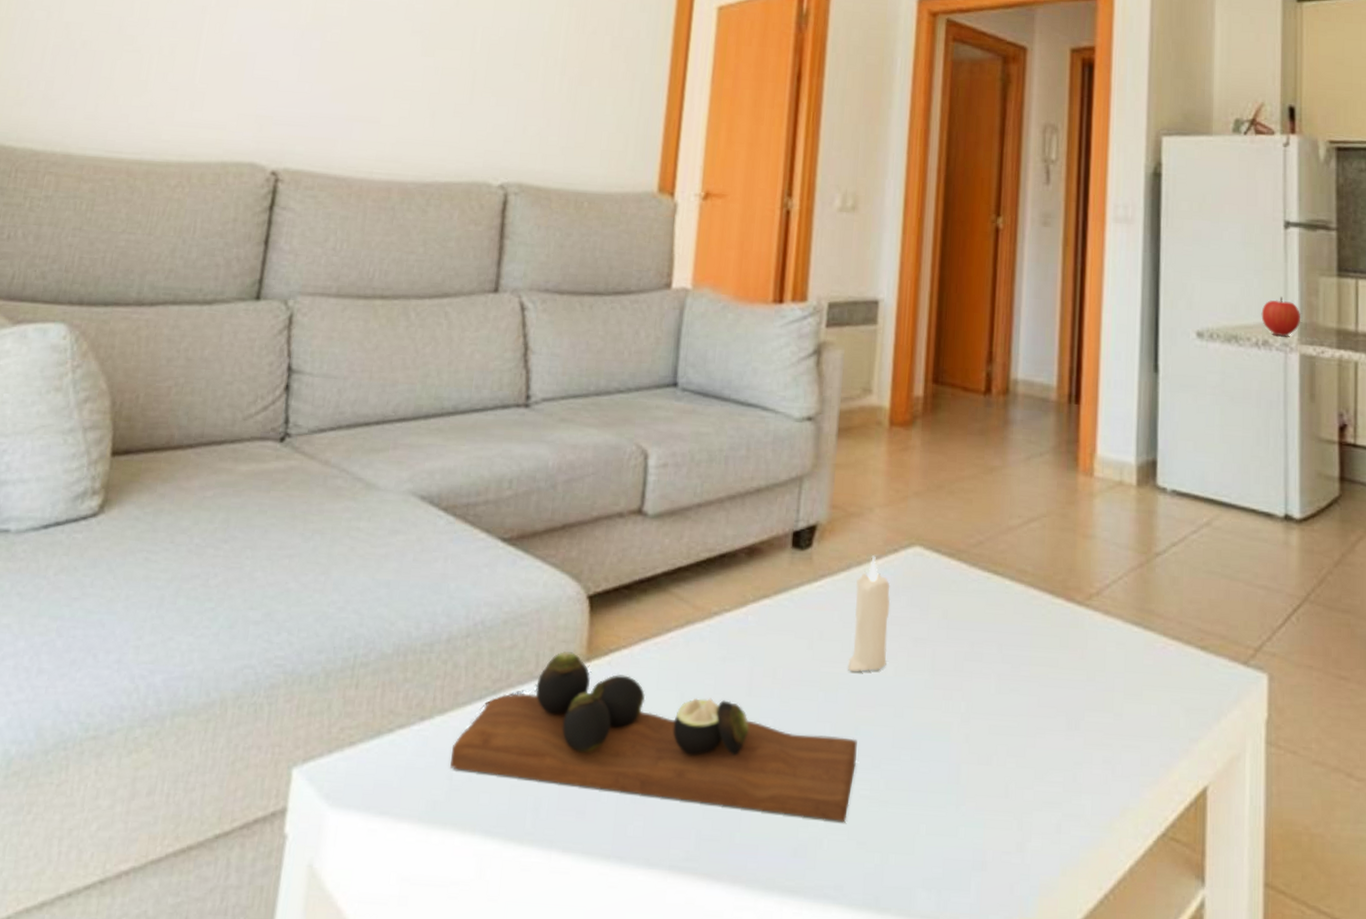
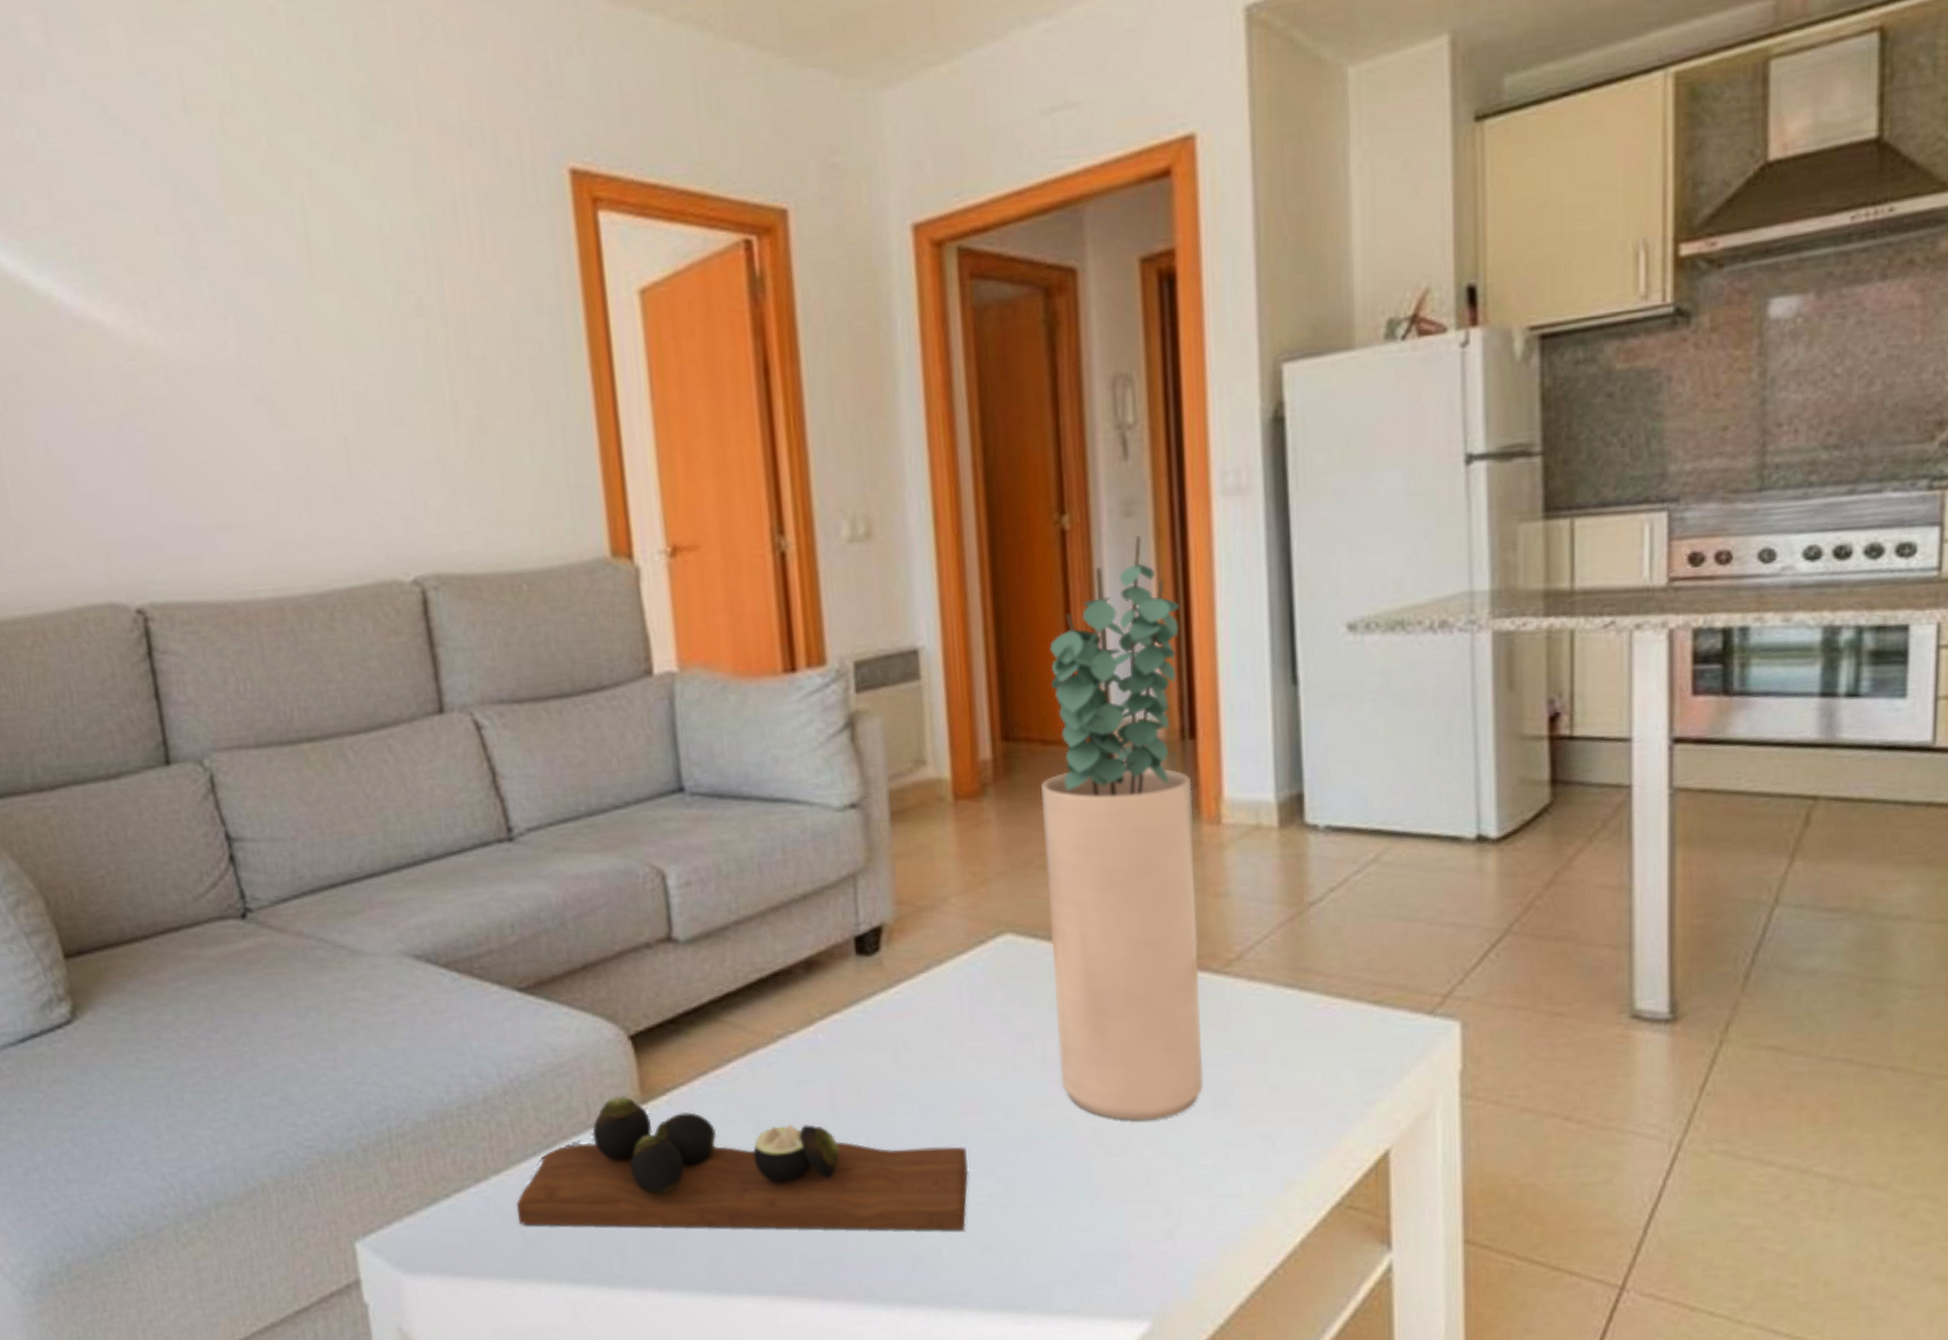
candle: present [847,555,891,672] -> none [939,951,989,1079]
vase: none [944,241,1076,734] -> present [1041,535,1204,1121]
fruit: present [1261,296,1301,336] -> none [1436,559,1493,612]

